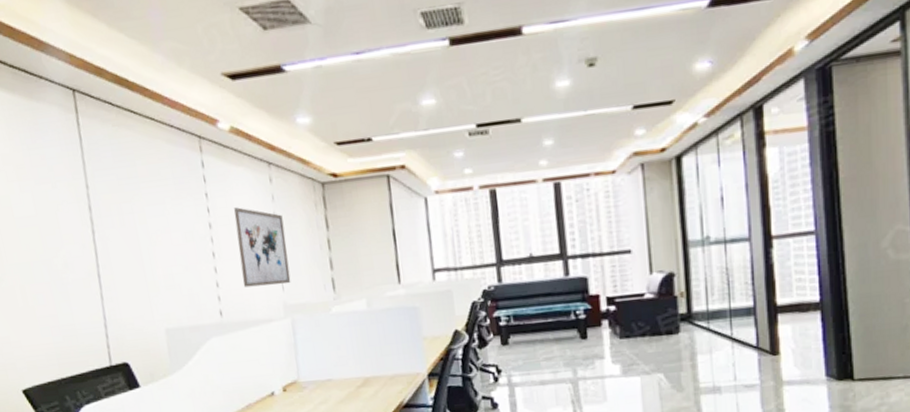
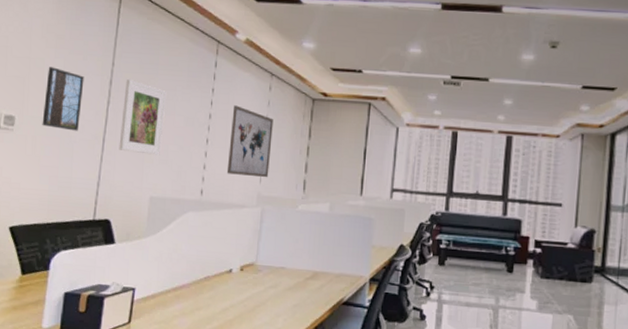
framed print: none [16,203,68,273] -> present [42,67,84,131]
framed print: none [106,200,165,284] -> present [119,79,167,155]

